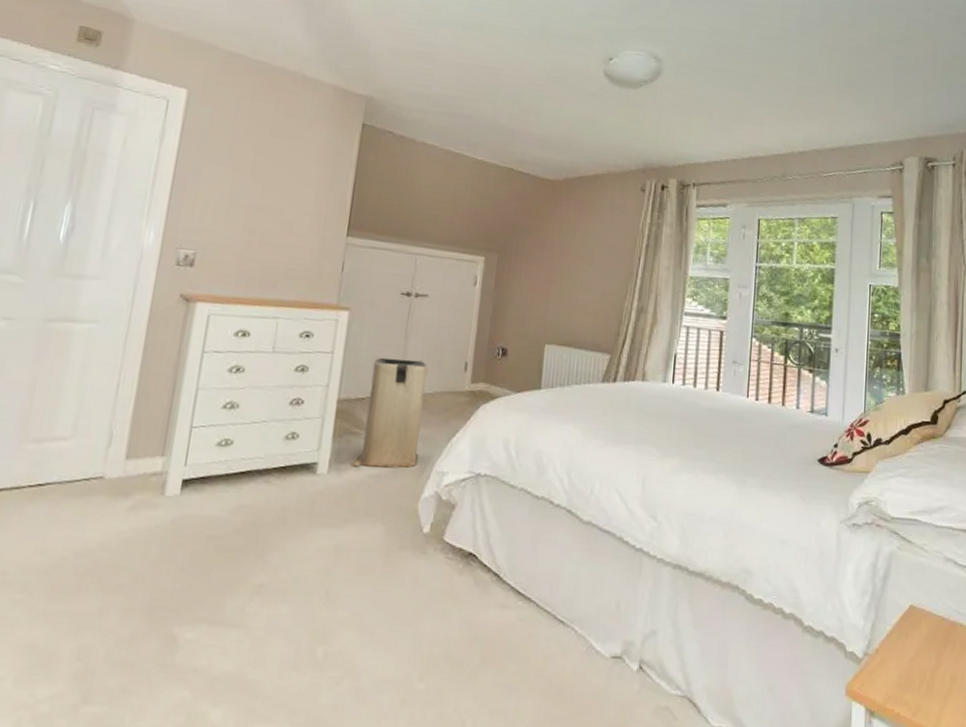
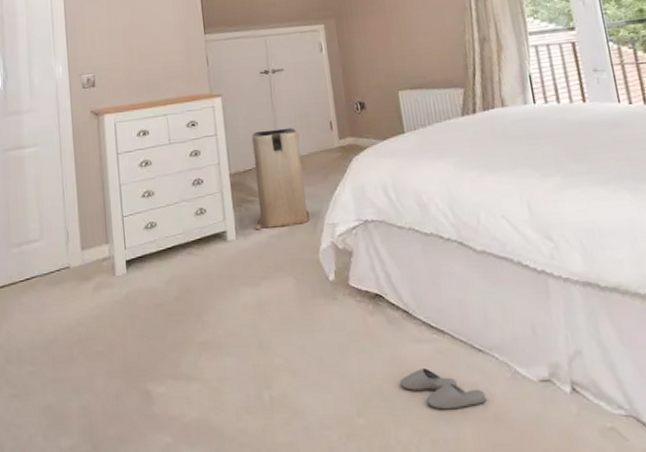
slippers: none [473,635,556,680] -> present [400,368,486,410]

